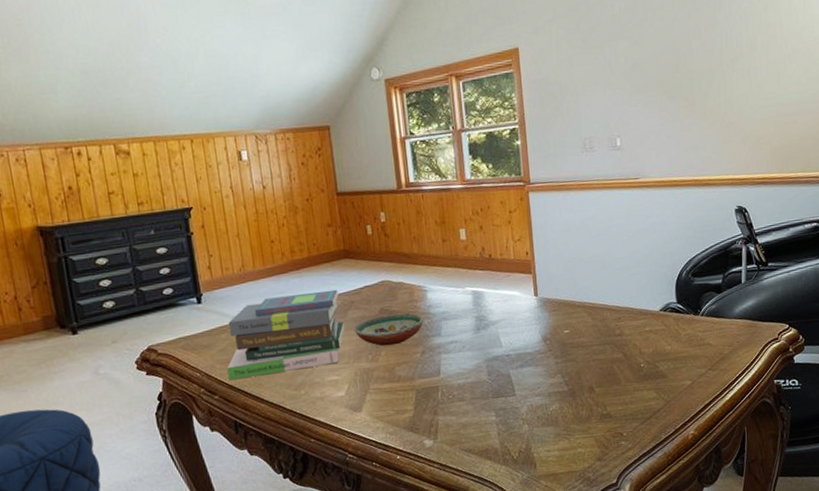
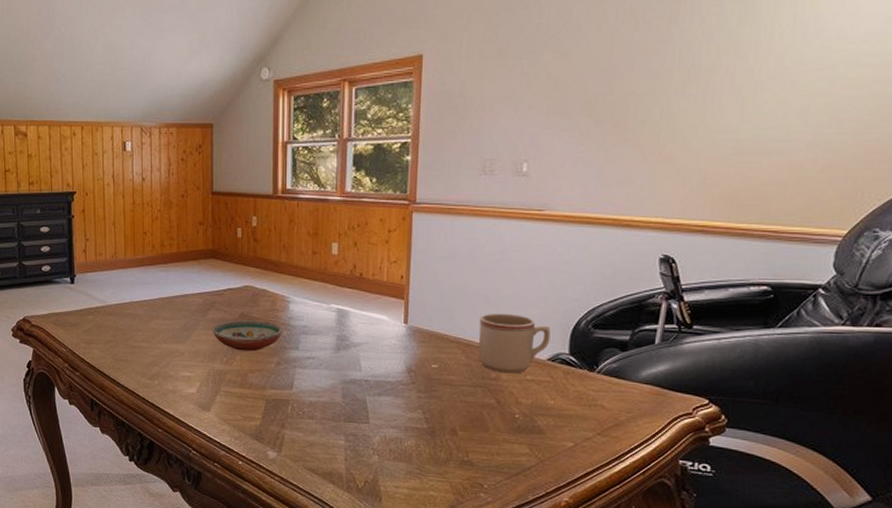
books: present [227,289,345,381] -> none [90,287,204,361]
mug: none [599,273,660,329] -> present [478,313,551,374]

